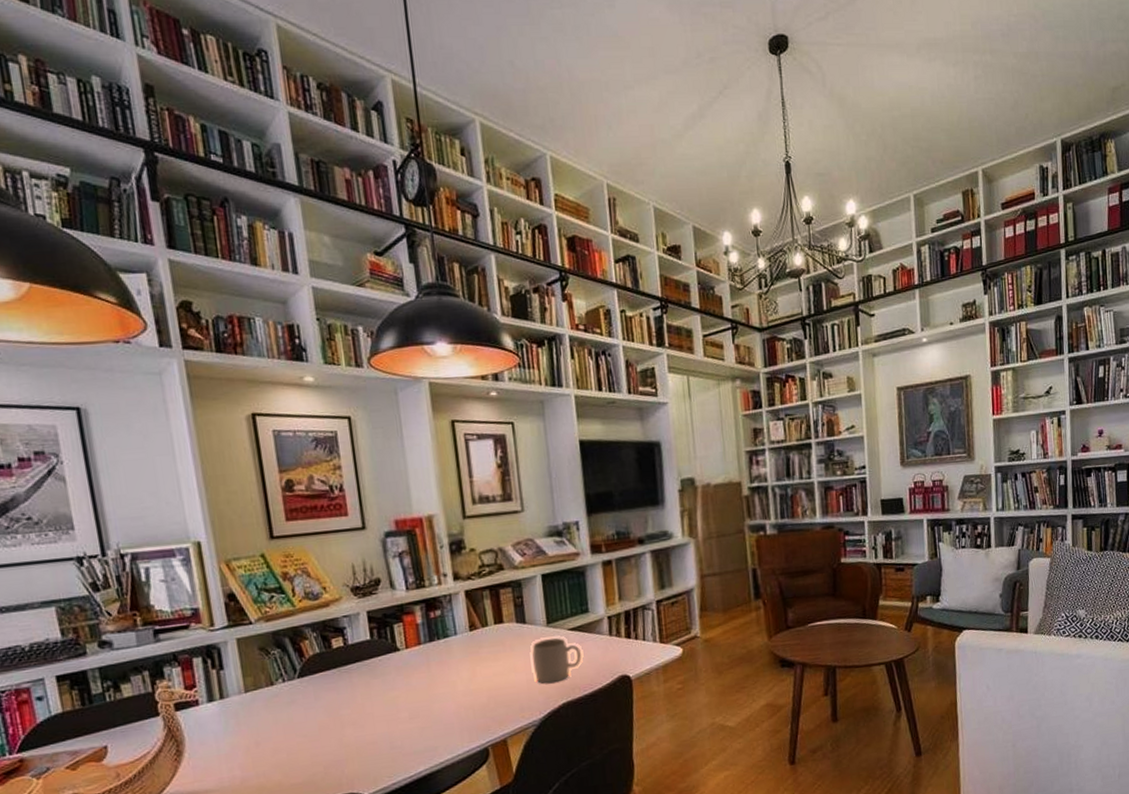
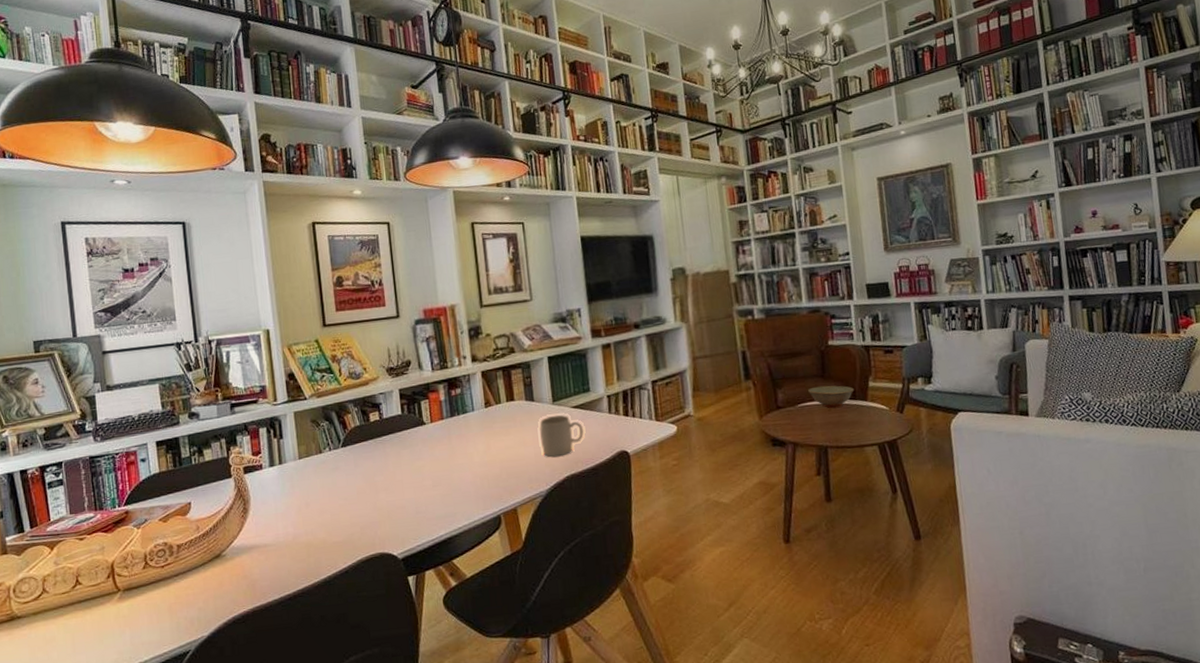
dish: none [819,604,865,629] -> present [808,385,854,409]

